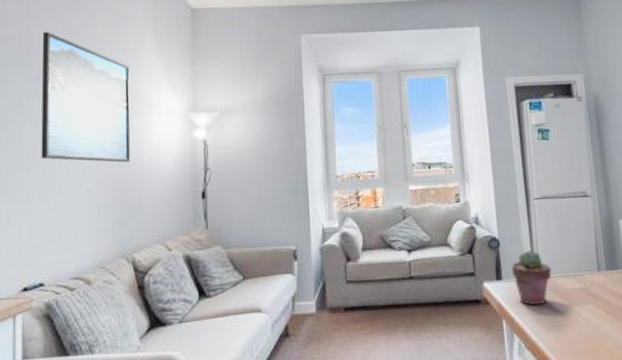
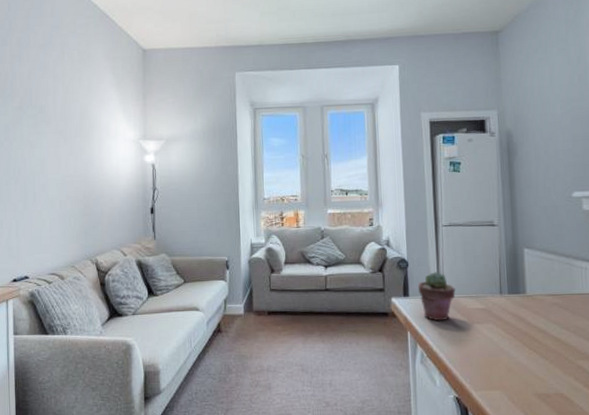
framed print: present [41,32,131,163] -> none [23,70,94,181]

